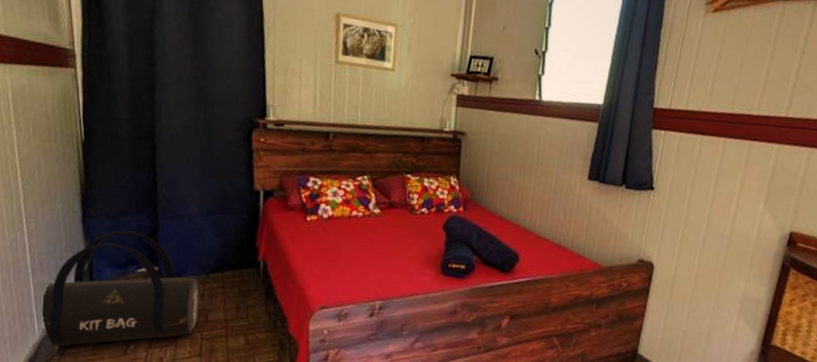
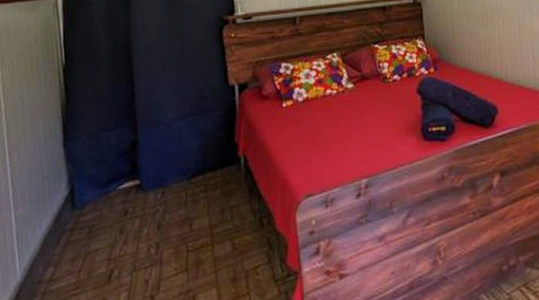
duffel bag: present [42,231,200,347] -> none [24,147,183,287]

